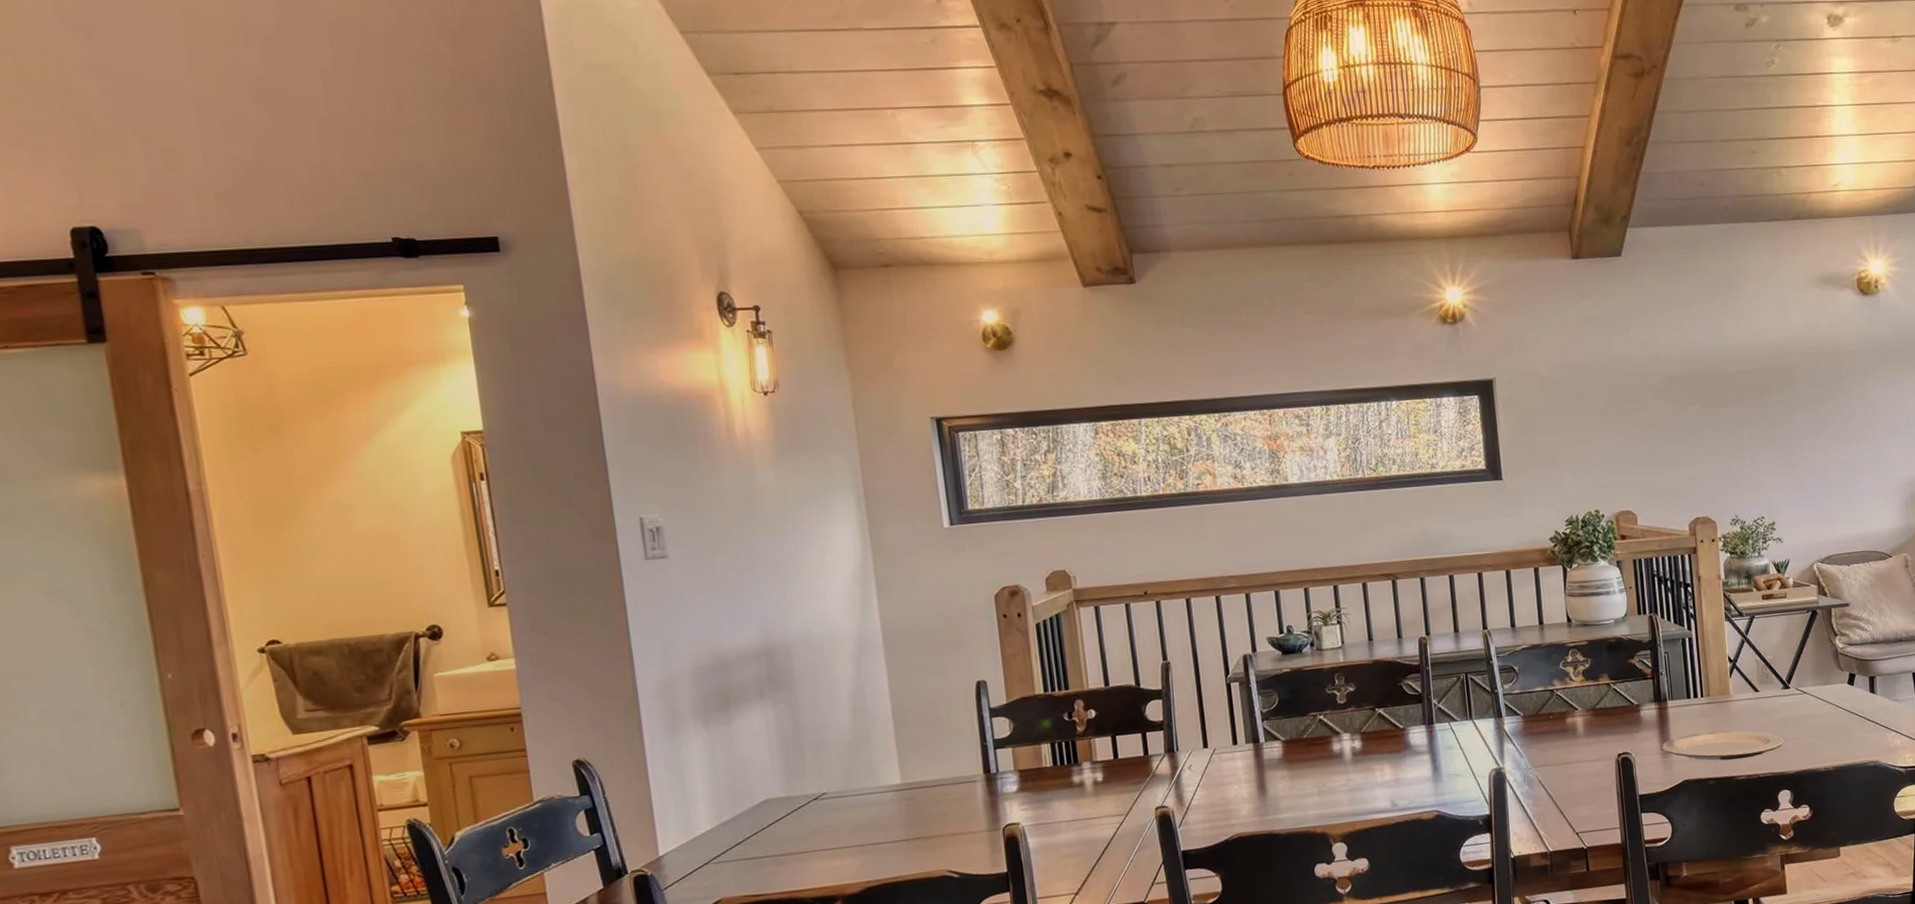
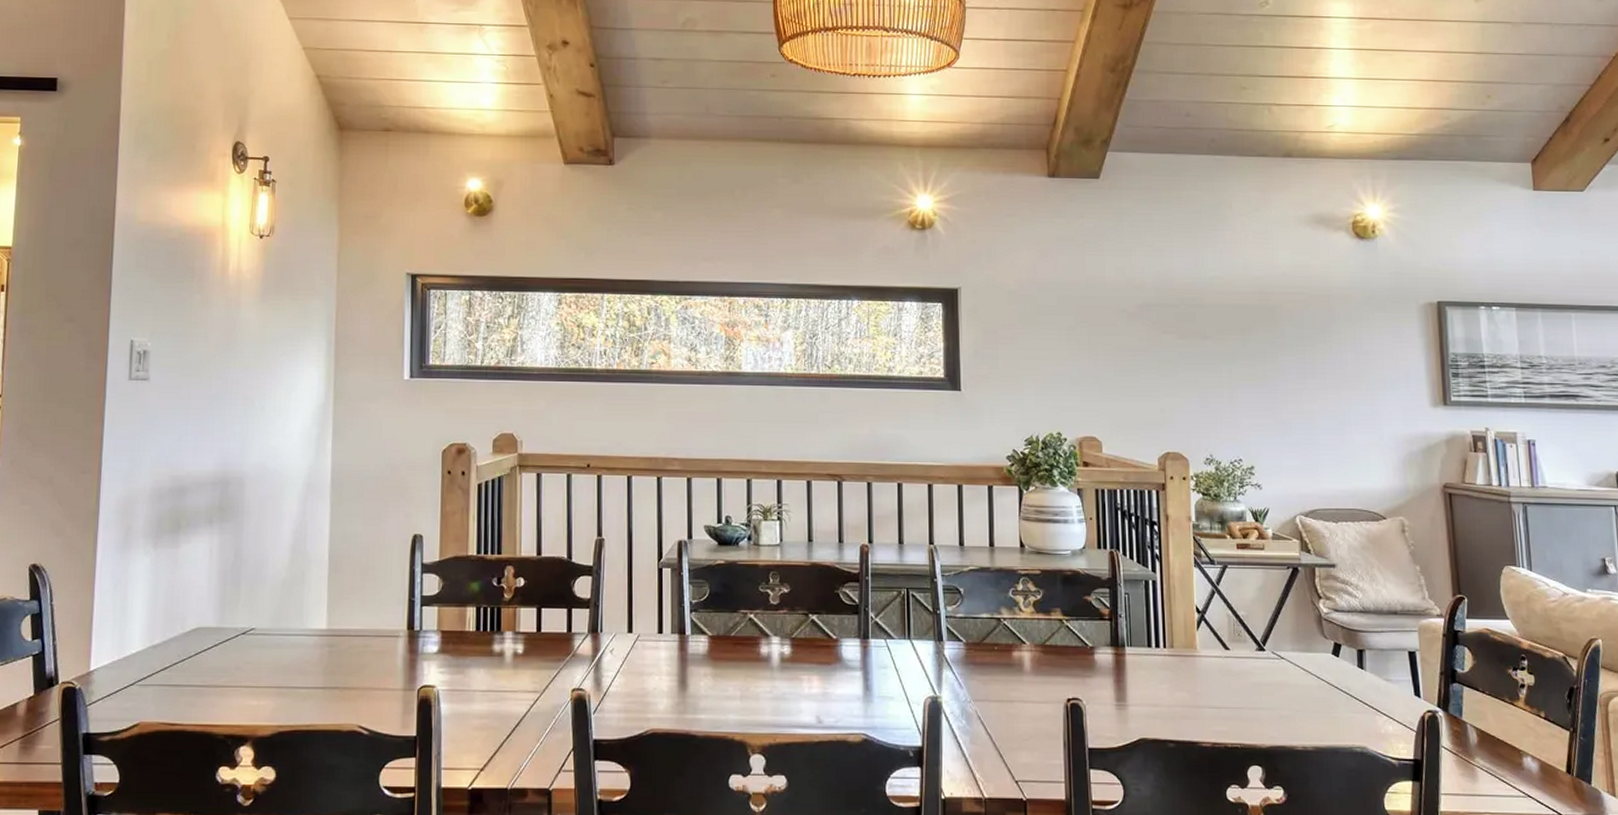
plate: present [1661,730,1785,761] -> none [1116,687,1257,723]

